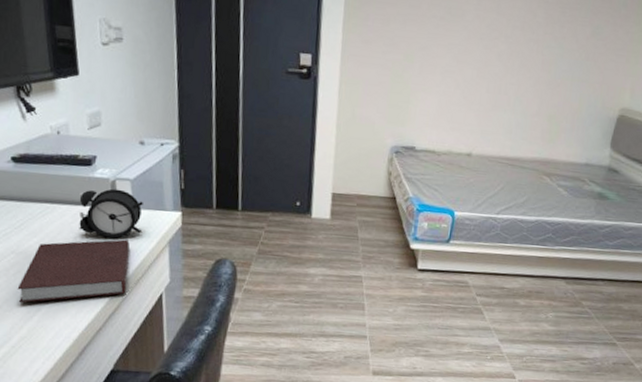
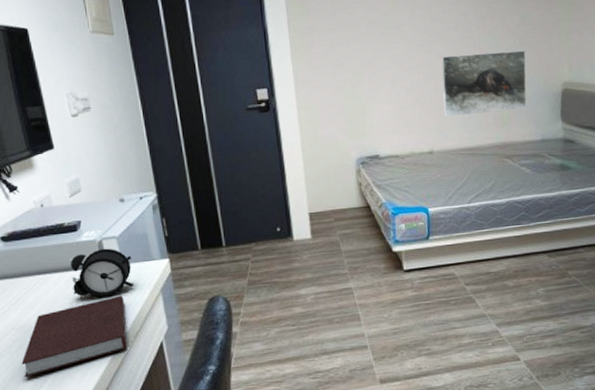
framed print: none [490,55,590,129] -> present [441,50,527,117]

